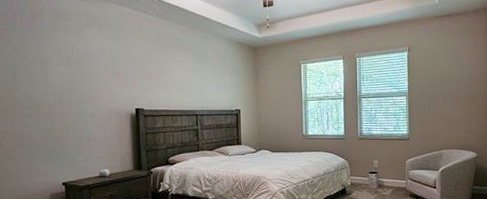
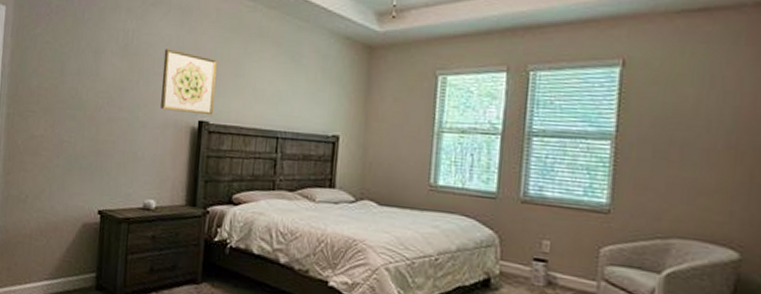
wall art: none [101,58,146,104] -> present [161,49,217,116]

